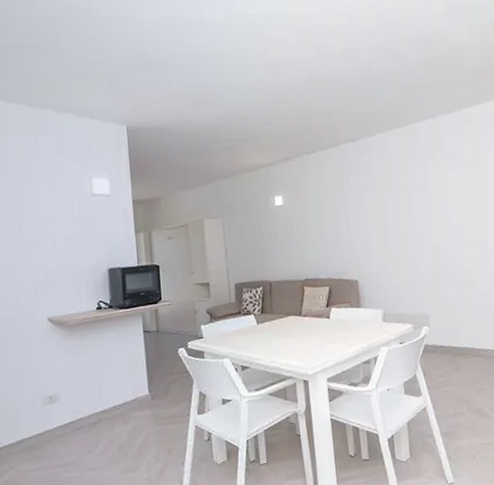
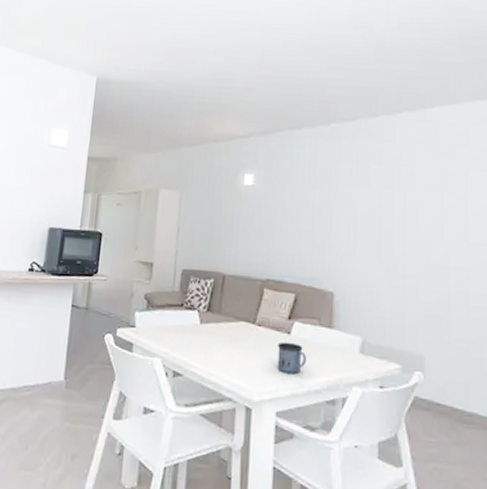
mug: none [321,324,345,349] -> present [277,341,307,374]

